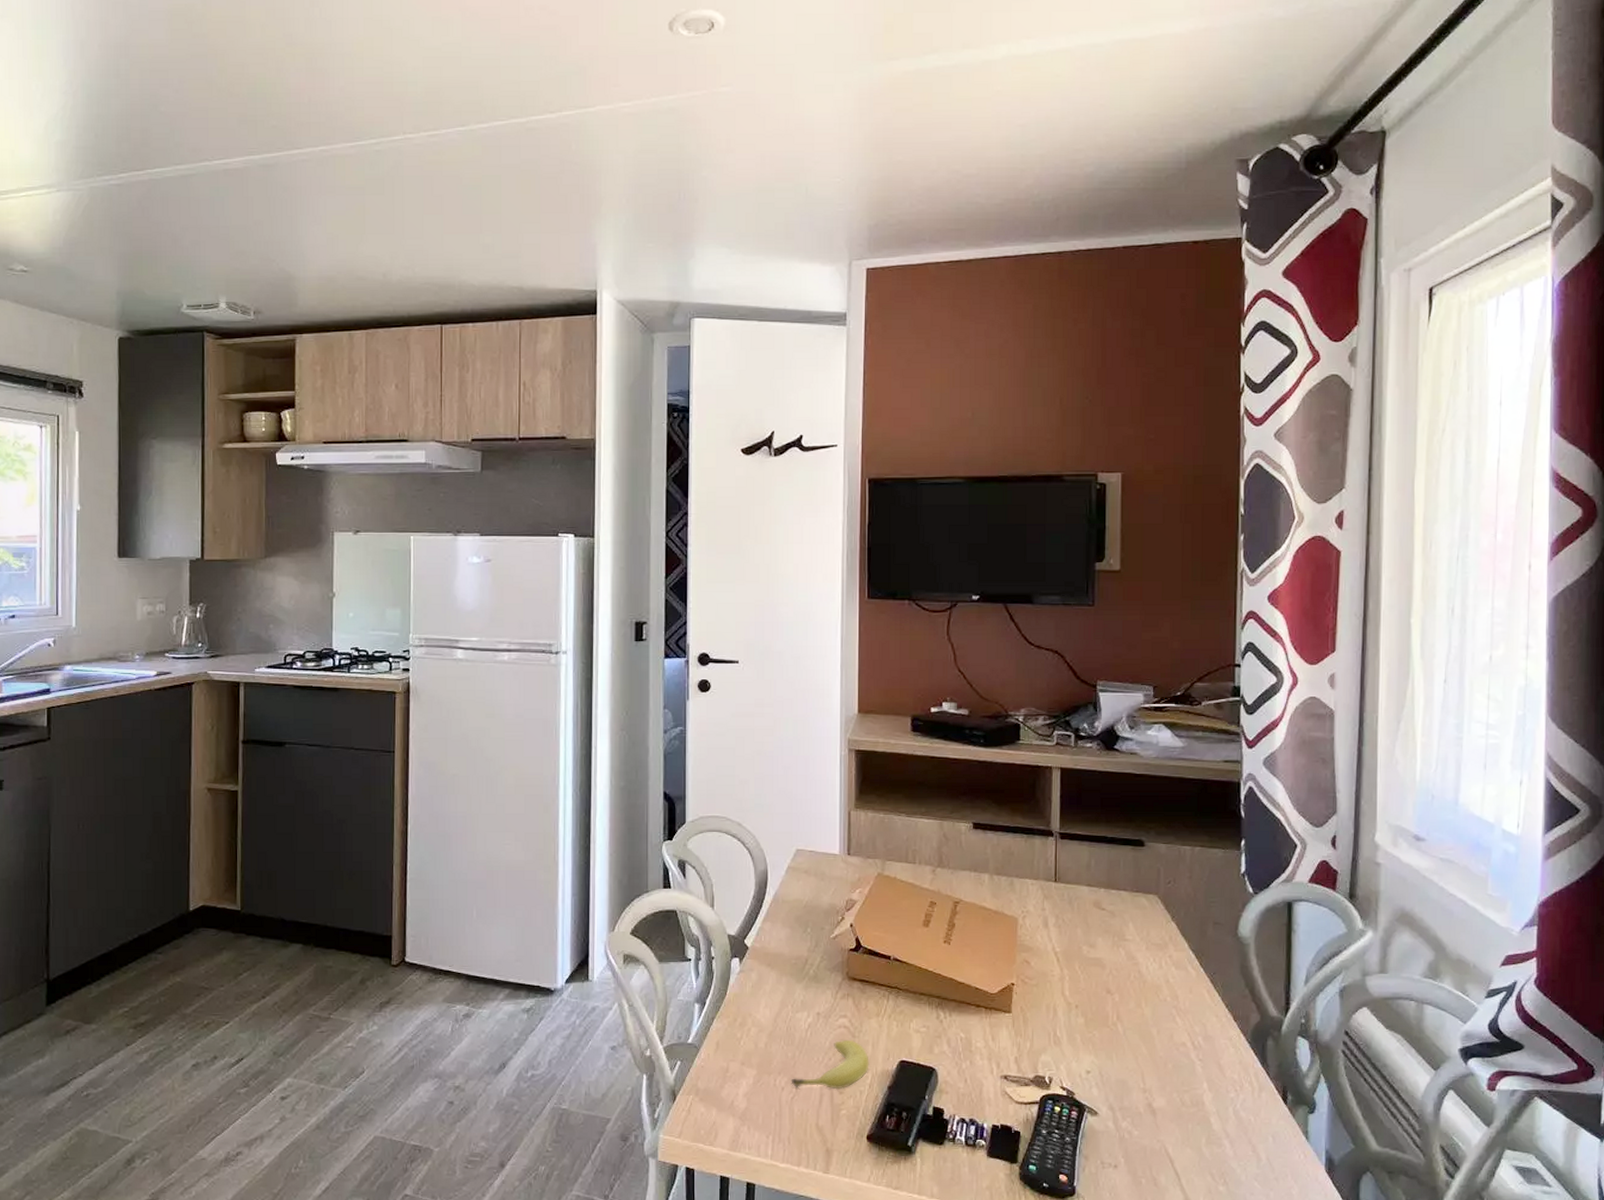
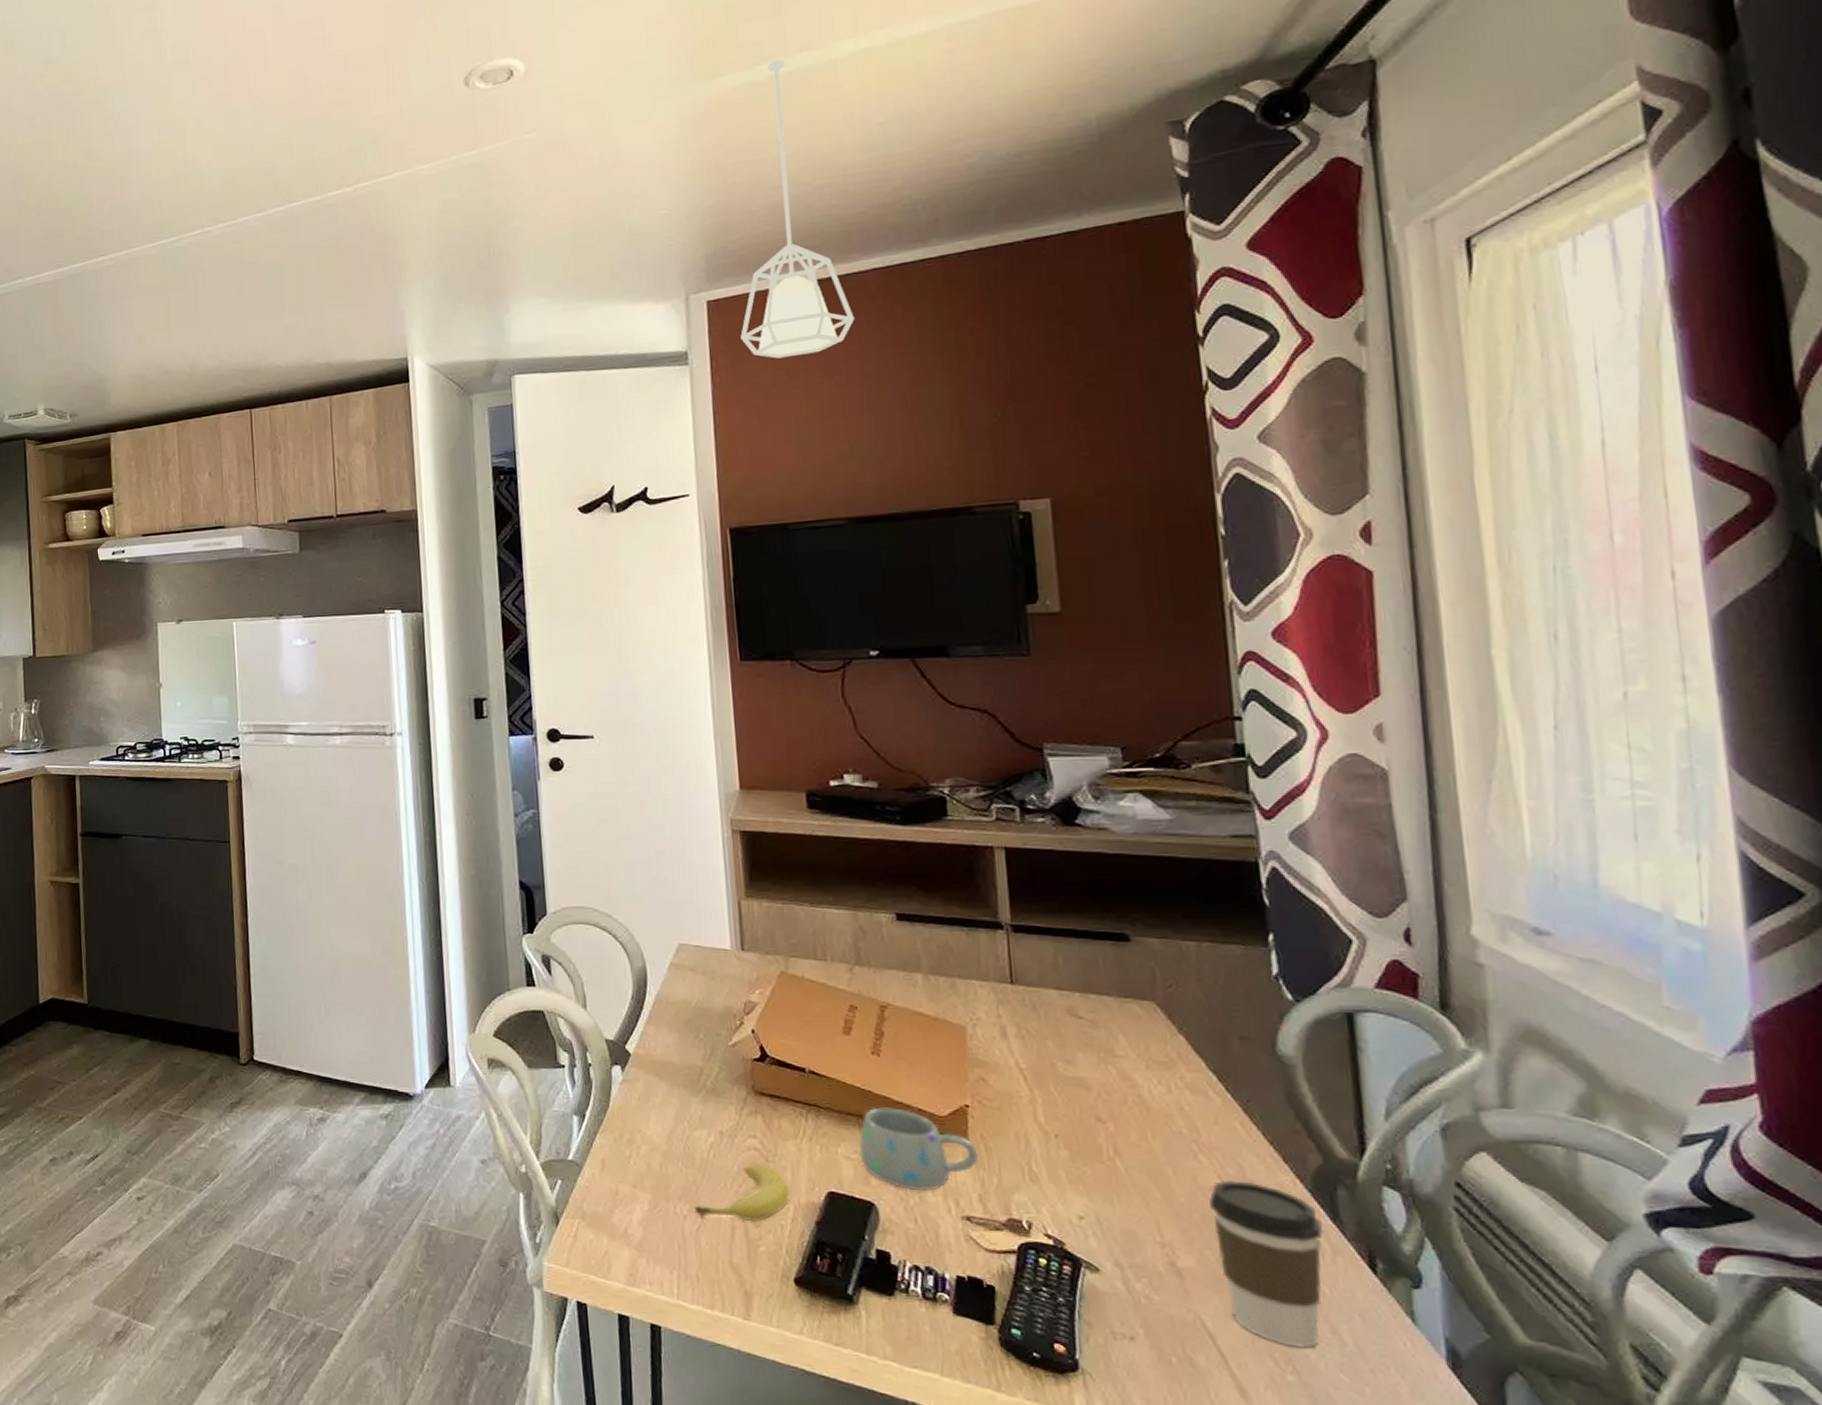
pendant lamp: none [892,52,986,328] -> present [740,59,855,359]
mug: none [927,987,1018,1056] -> present [859,1107,979,1190]
coffee cup: none [1180,1037,1254,1164] -> present [1209,1180,1323,1348]

